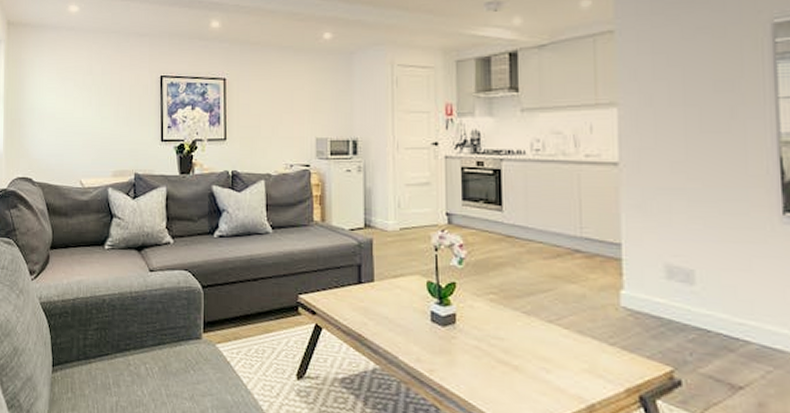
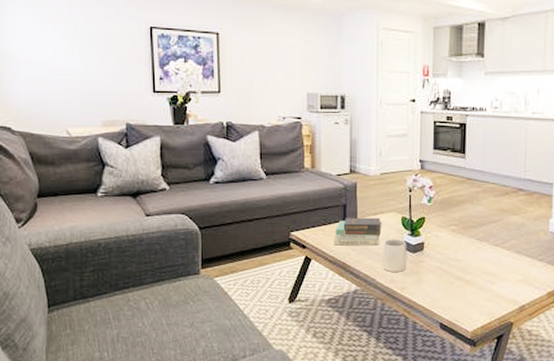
books: none [348,279,403,315] -> present [334,217,382,246]
mug: none [405,308,435,350] -> present [382,239,407,272]

